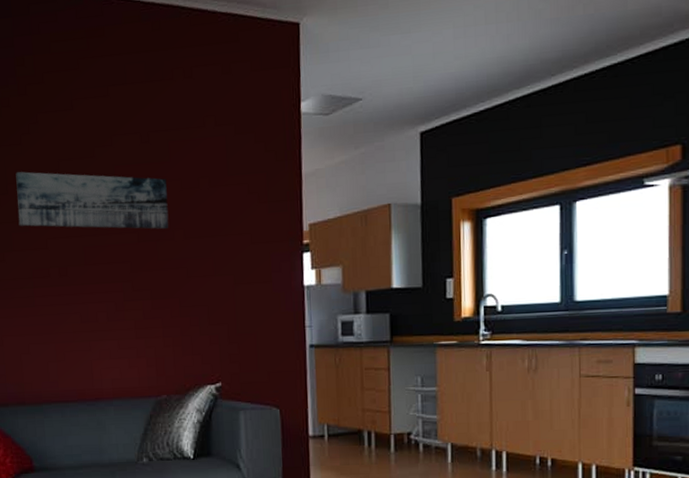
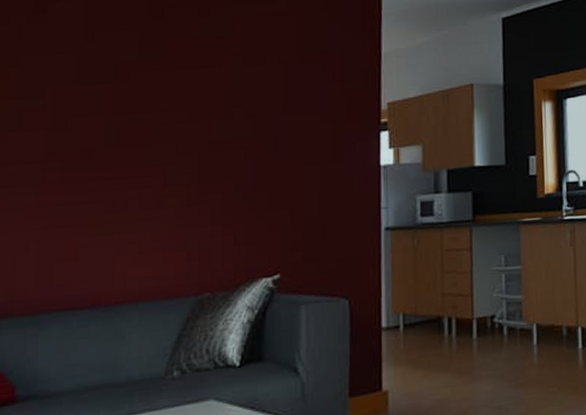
wall art: present [16,172,169,230] -> none [31,42,227,108]

